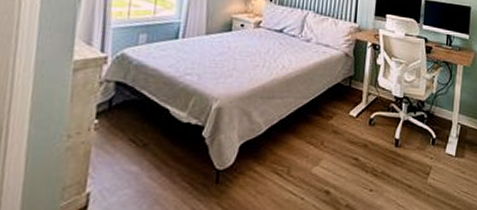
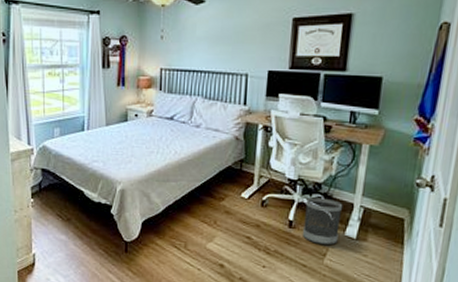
wastebasket: none [407,115,443,163] -> present [302,197,343,245]

